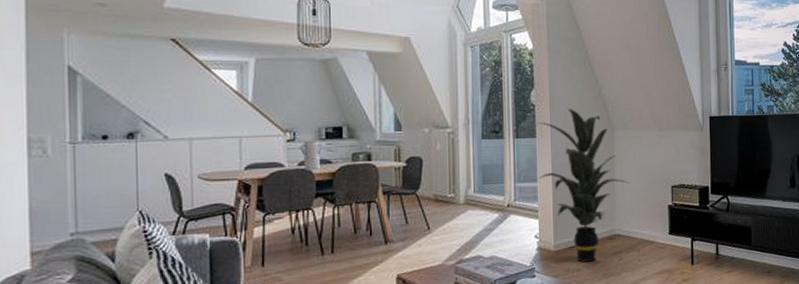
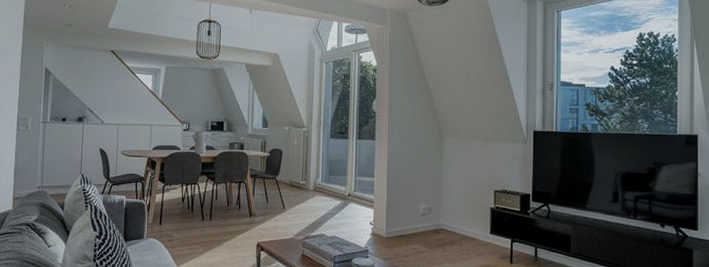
indoor plant: present [536,109,630,263] -> none [375,117,456,250]

